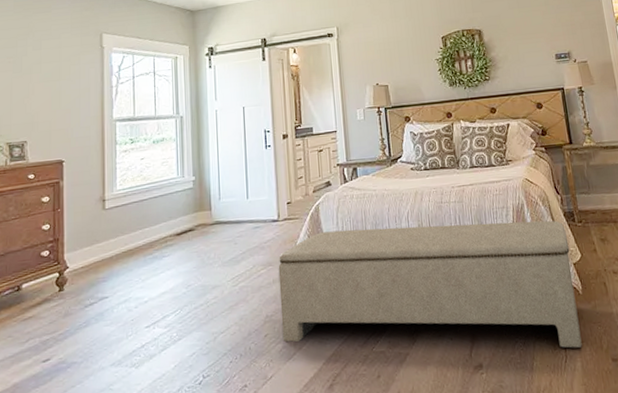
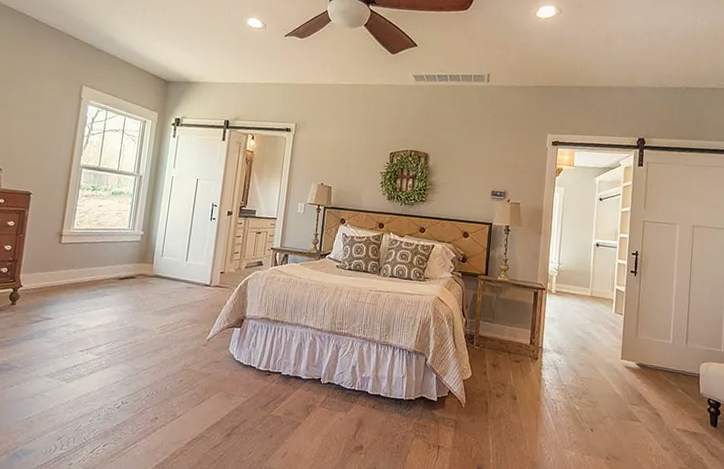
bench: present [278,220,582,349] -> none [195,304,463,452]

